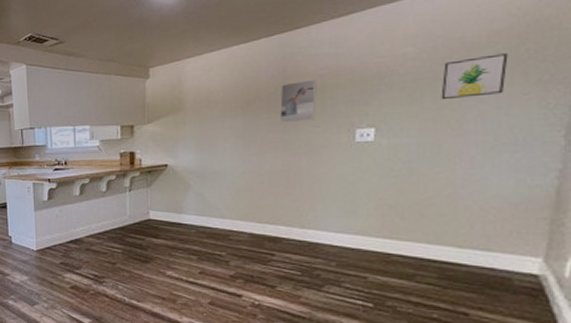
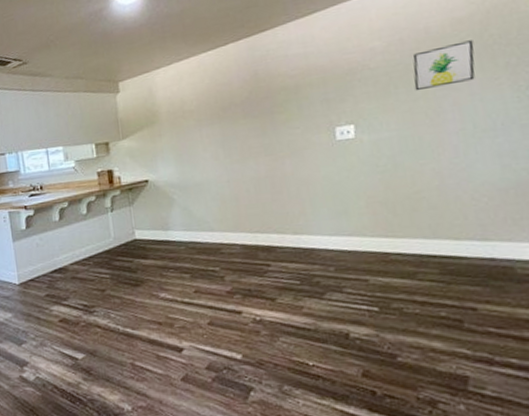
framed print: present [279,79,317,124] -> none [254,80,293,128]

